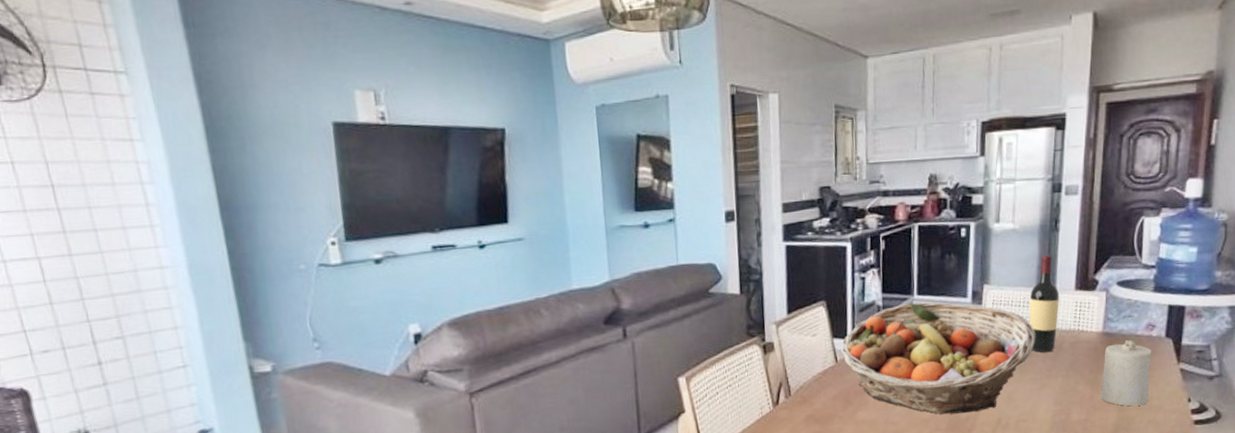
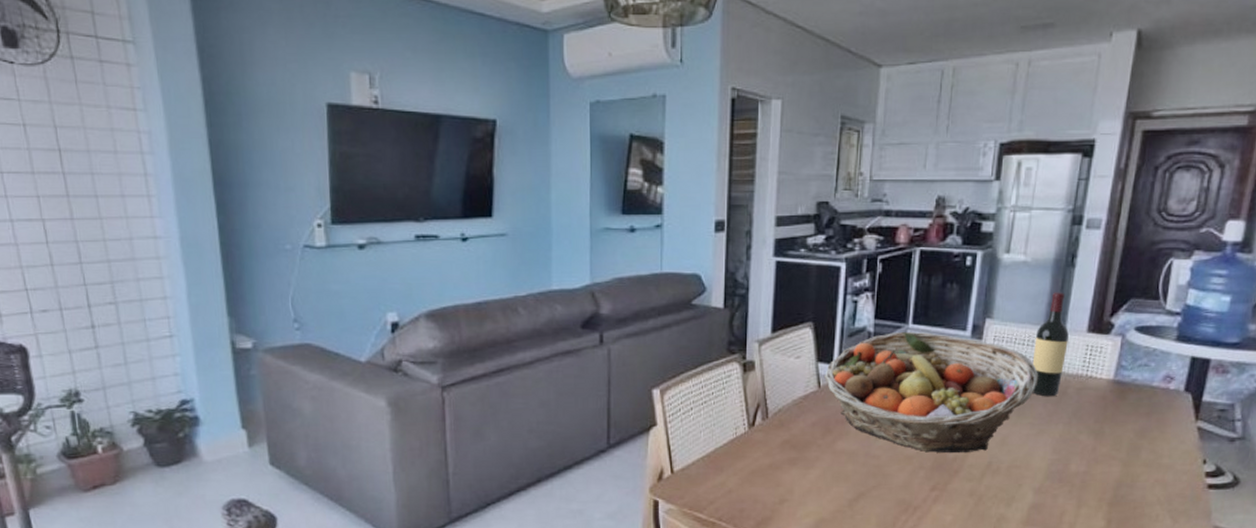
candle: present [1100,340,1152,406] -> none [1104,391,1167,463]

